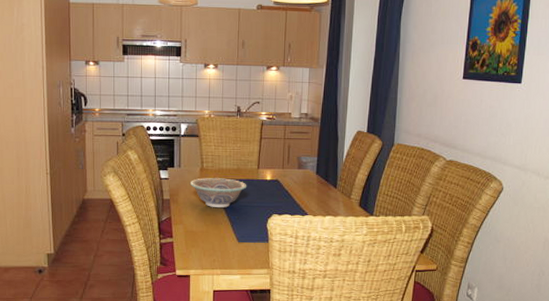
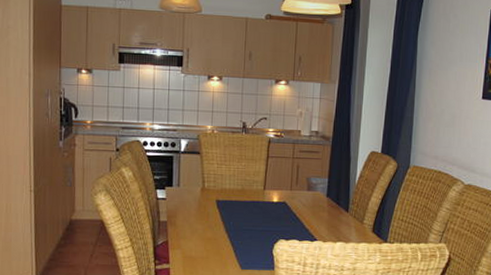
decorative bowl: present [190,178,247,208] -> none [189,198,252,231]

